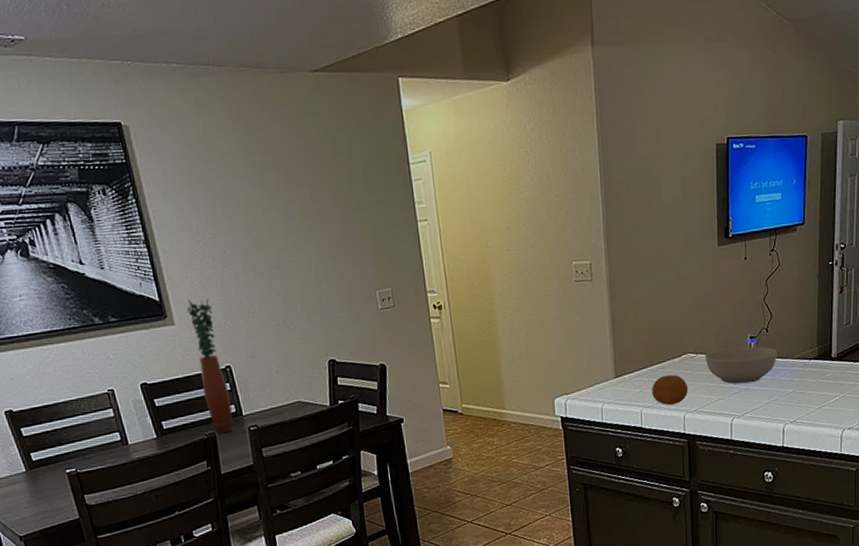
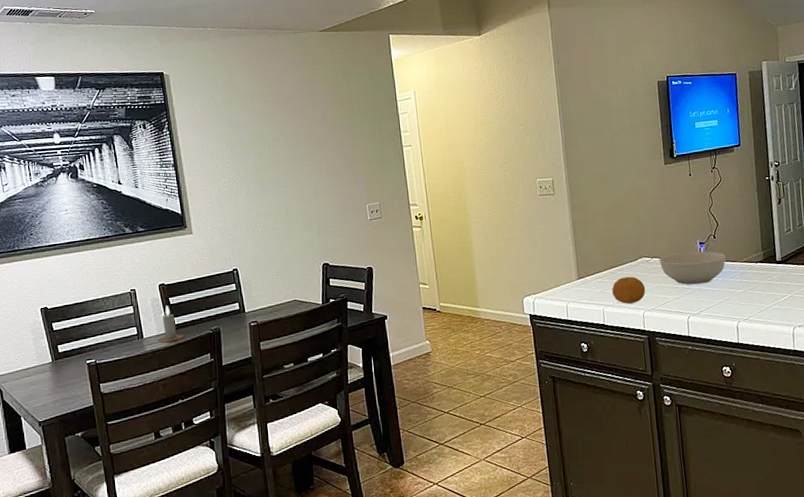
candle: none [146,407,176,450] -> present [158,305,185,343]
vase: present [186,299,234,435] -> none [204,212,236,330]

